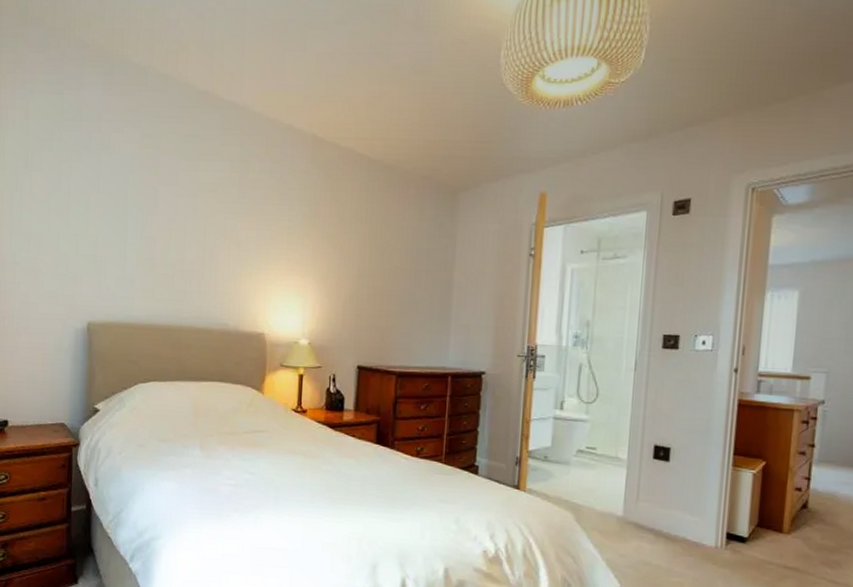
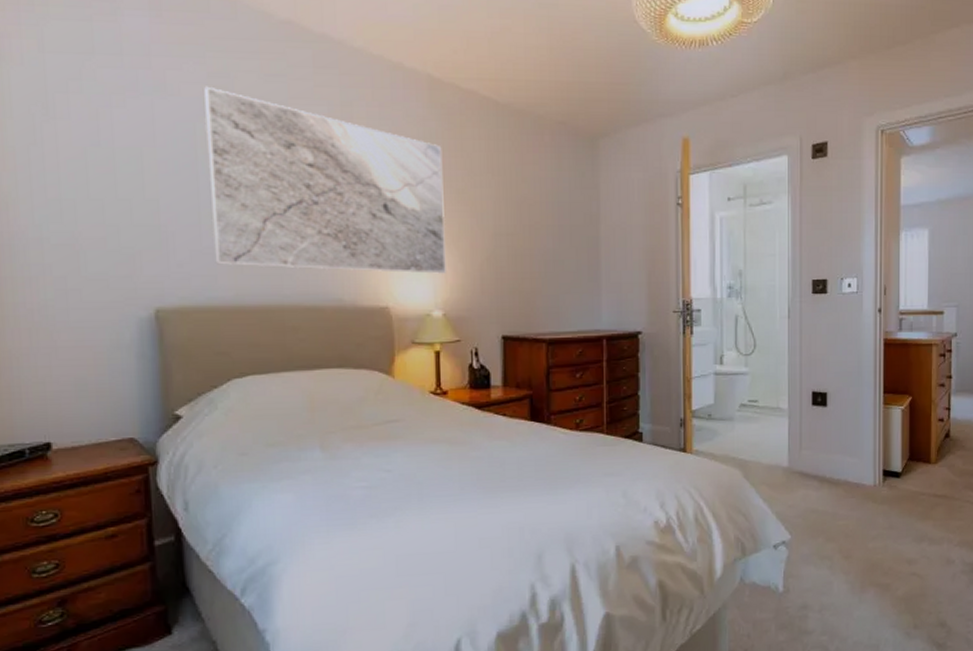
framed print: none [134,145,320,308] -> present [204,86,446,274]

